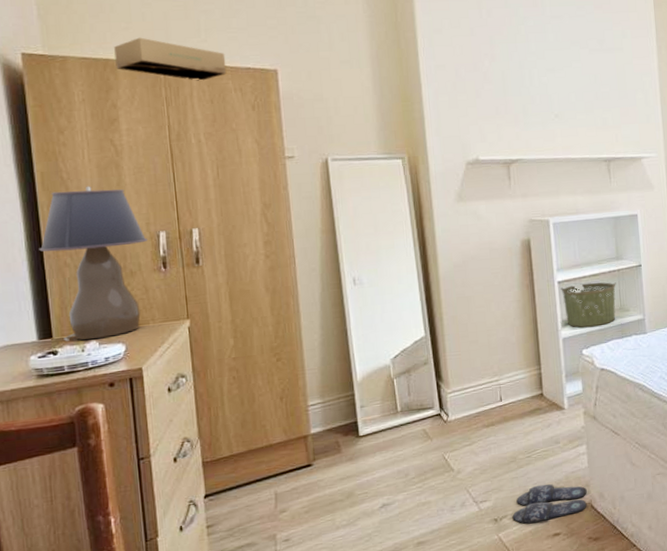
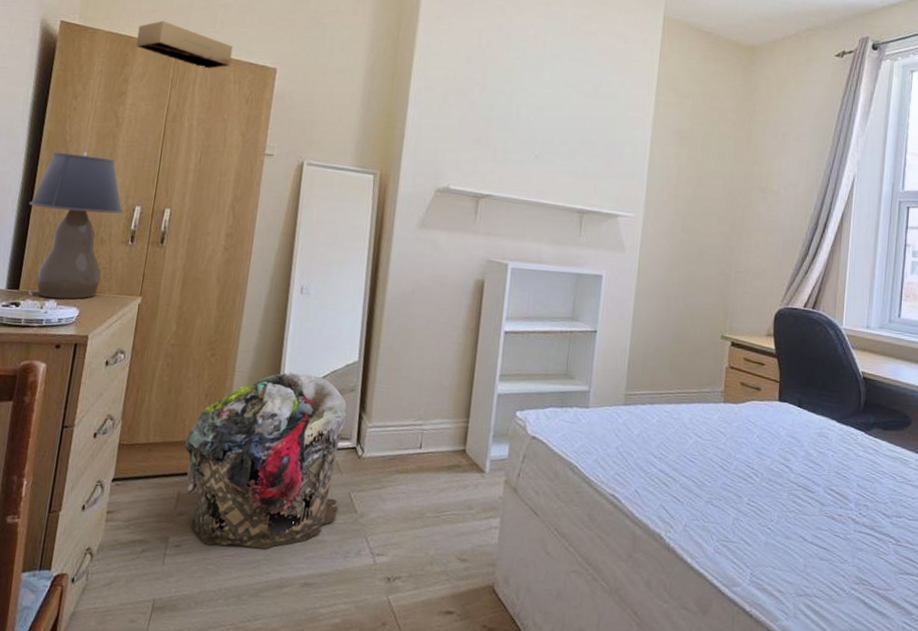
laundry basket: none [270,357,436,532] -> present [184,372,348,549]
slippers: present [512,484,587,524] -> none [406,551,492,594]
basket: present [560,282,616,328] -> none [505,338,566,389]

